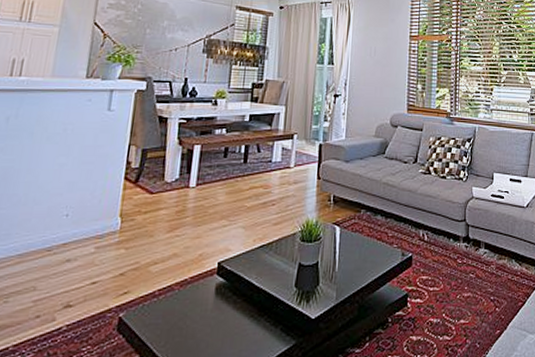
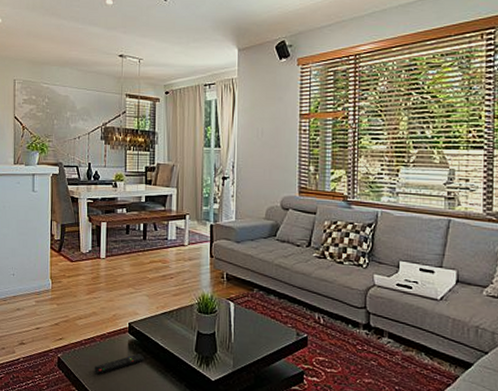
remote control: none [167,298,235,332] -> present [94,353,145,374]

